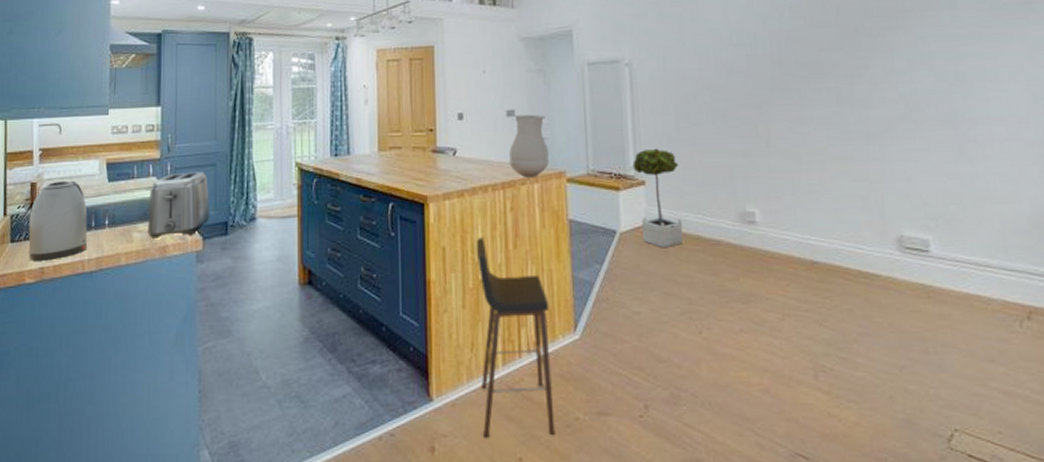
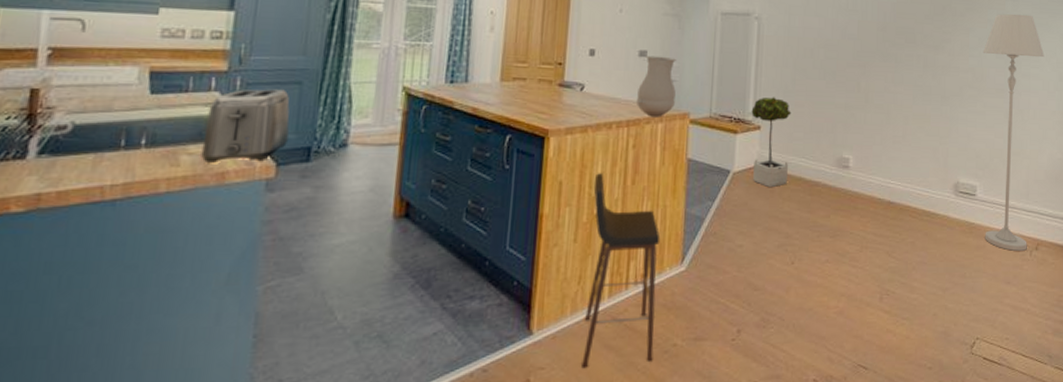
kettle: present [28,180,88,261] -> none [17,88,116,186]
floor lamp: none [915,24,1015,320] -> present [982,14,1045,251]

